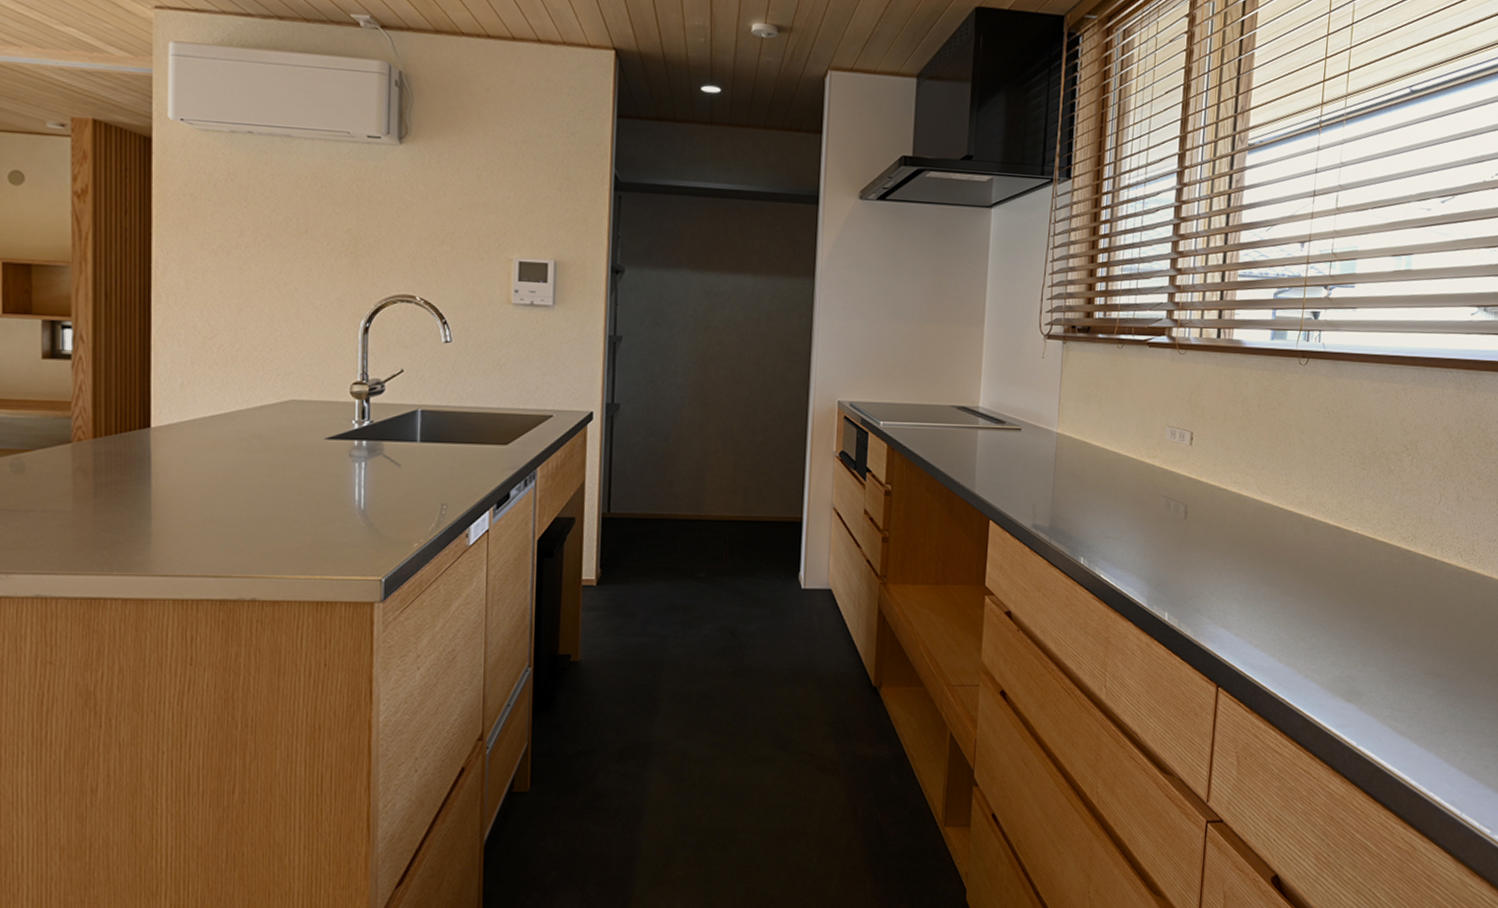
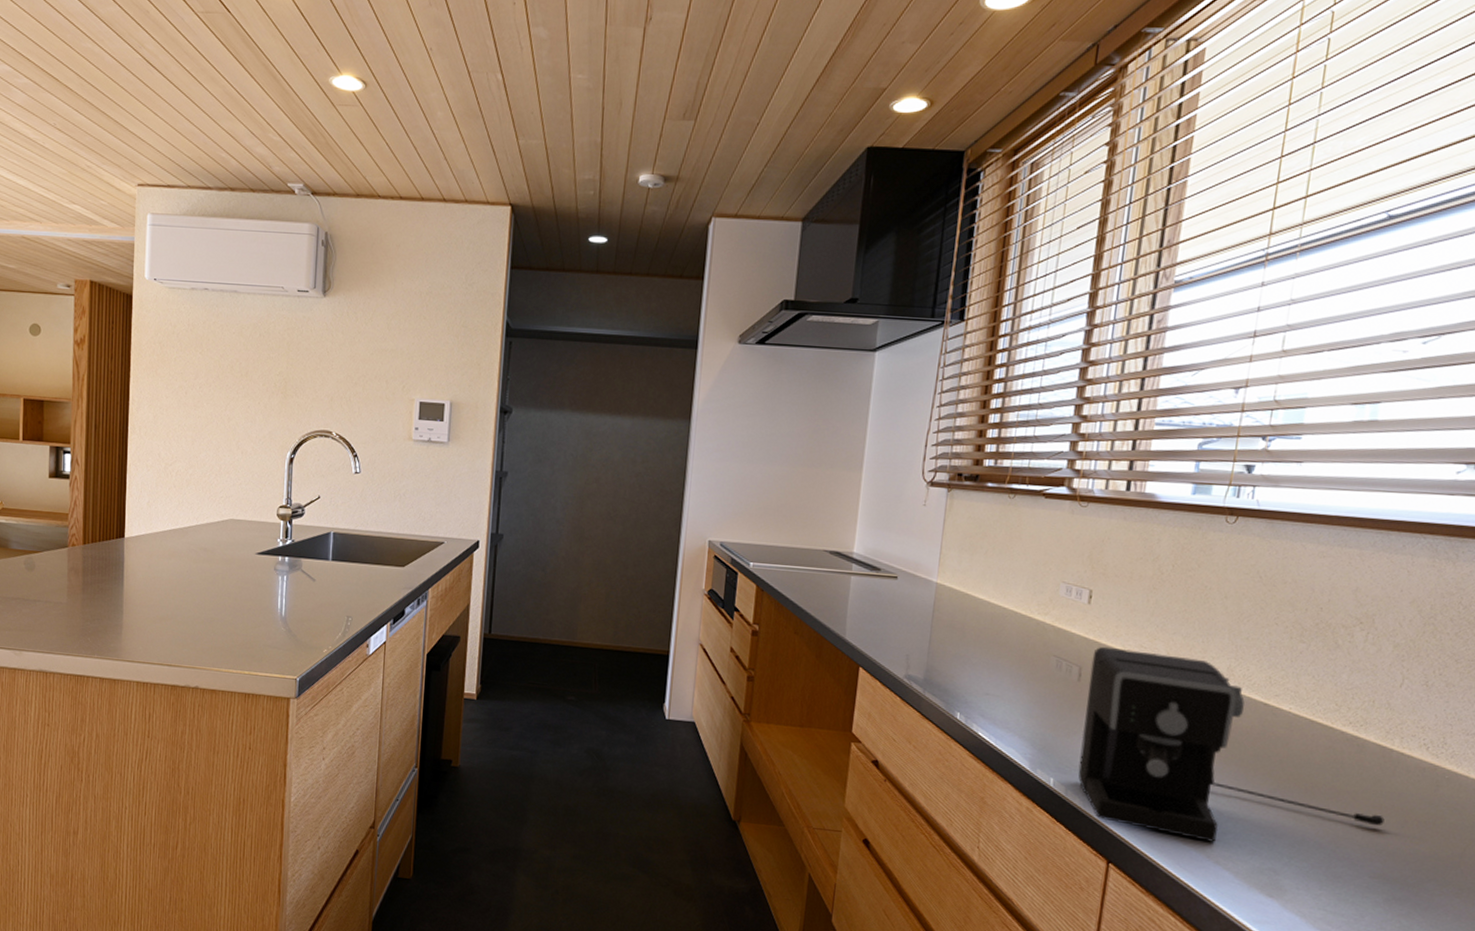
coffee maker: none [1188,484,1433,659] -> present [1078,646,1385,843]

